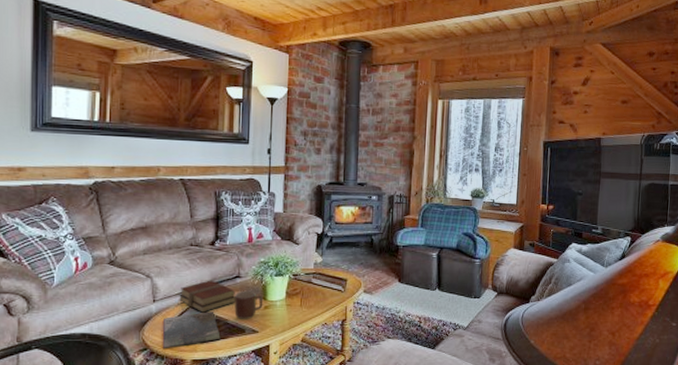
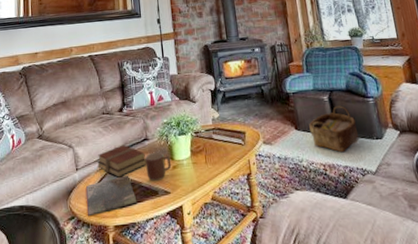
woven basket: none [413,263,459,308] -> present [309,105,360,153]

